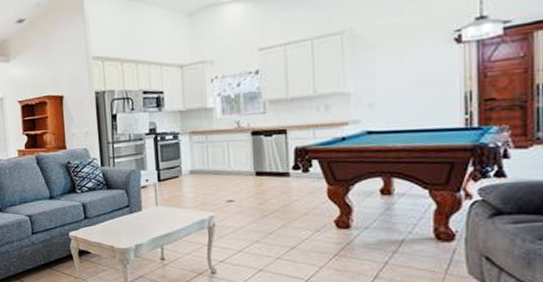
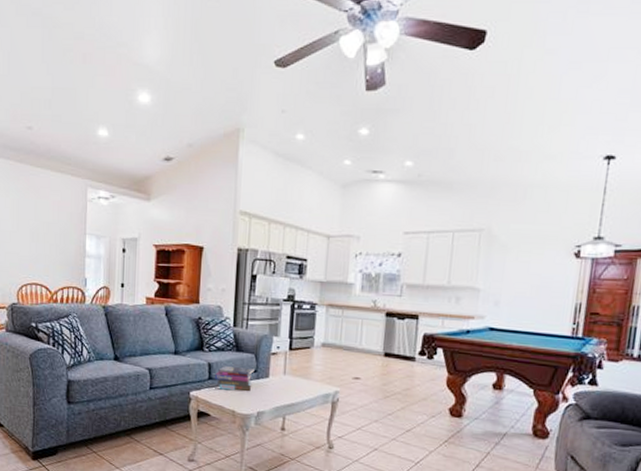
books: none [89,204,127,227] -> present [214,366,255,391]

